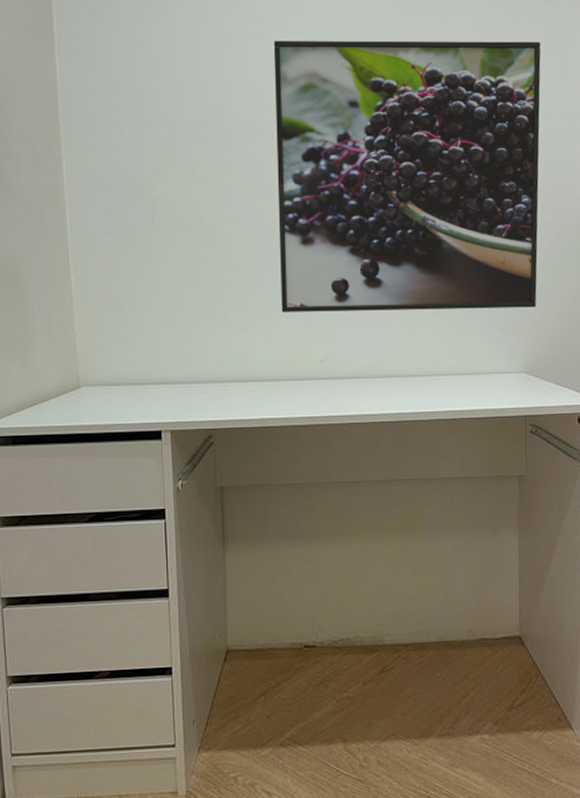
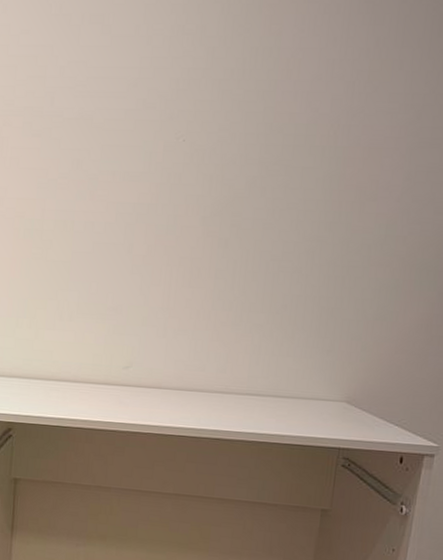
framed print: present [273,40,541,312] -> none [91,21,427,332]

